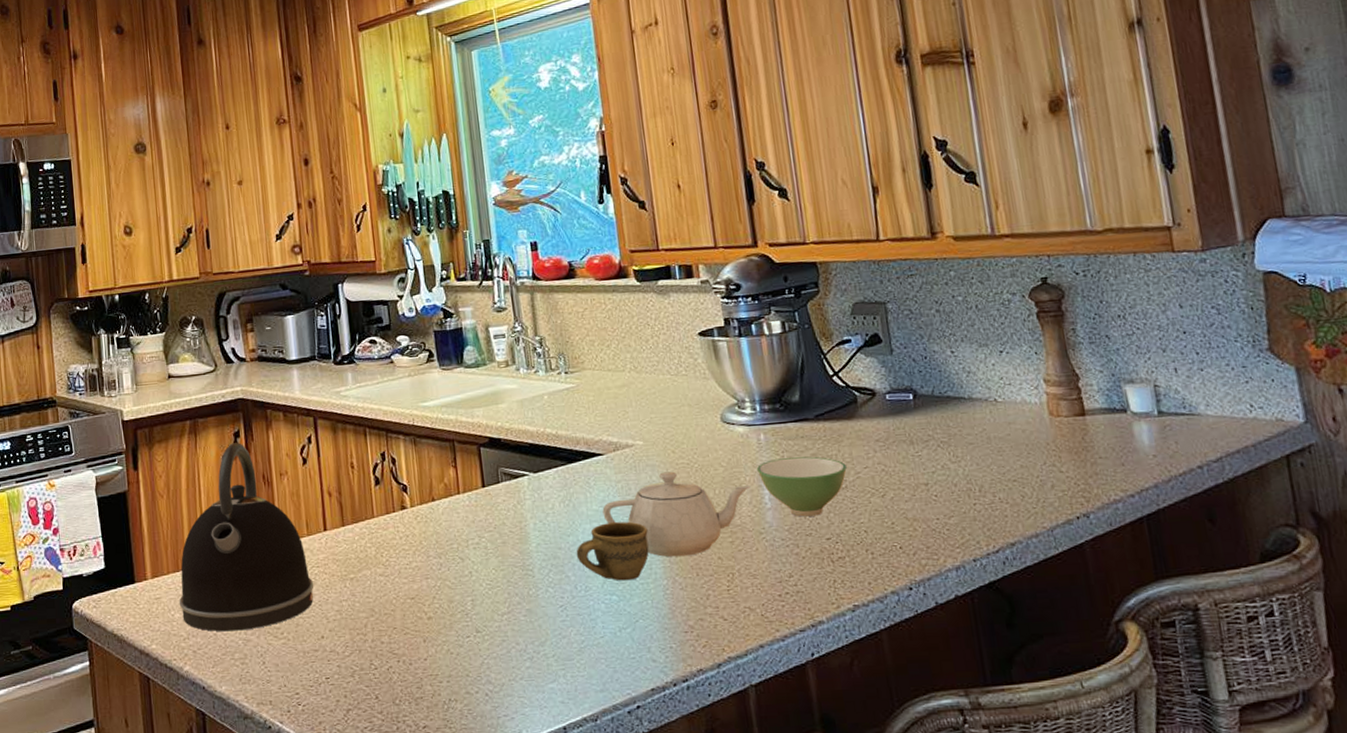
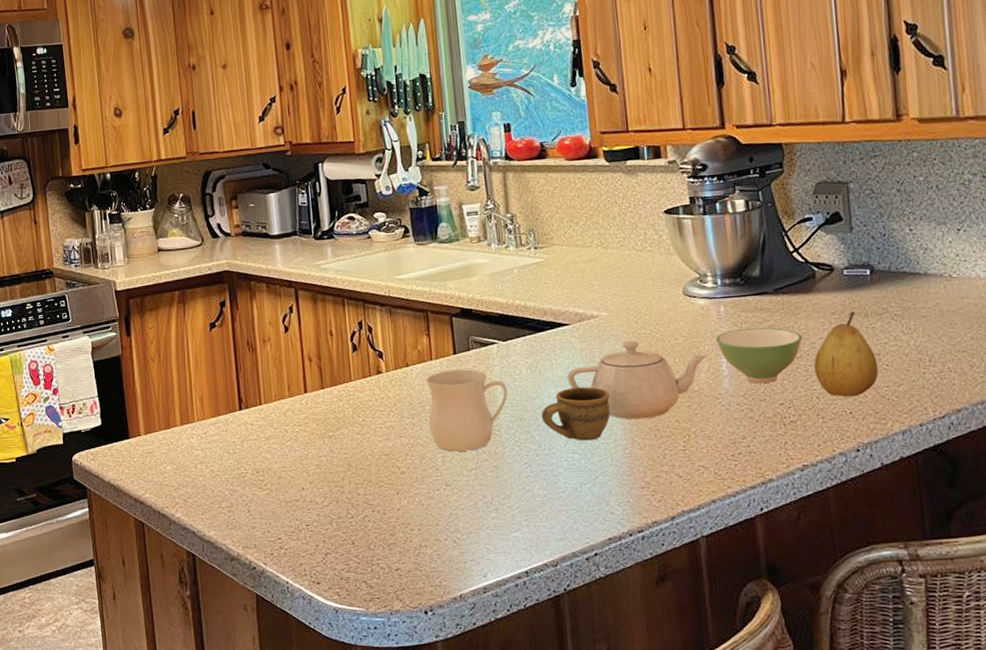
kettle: present [179,442,314,632] -> none [170,311,296,483]
mug: none [453,503,541,594] -> present [426,369,508,452]
fruit: none [860,438,928,531] -> present [814,311,878,397]

